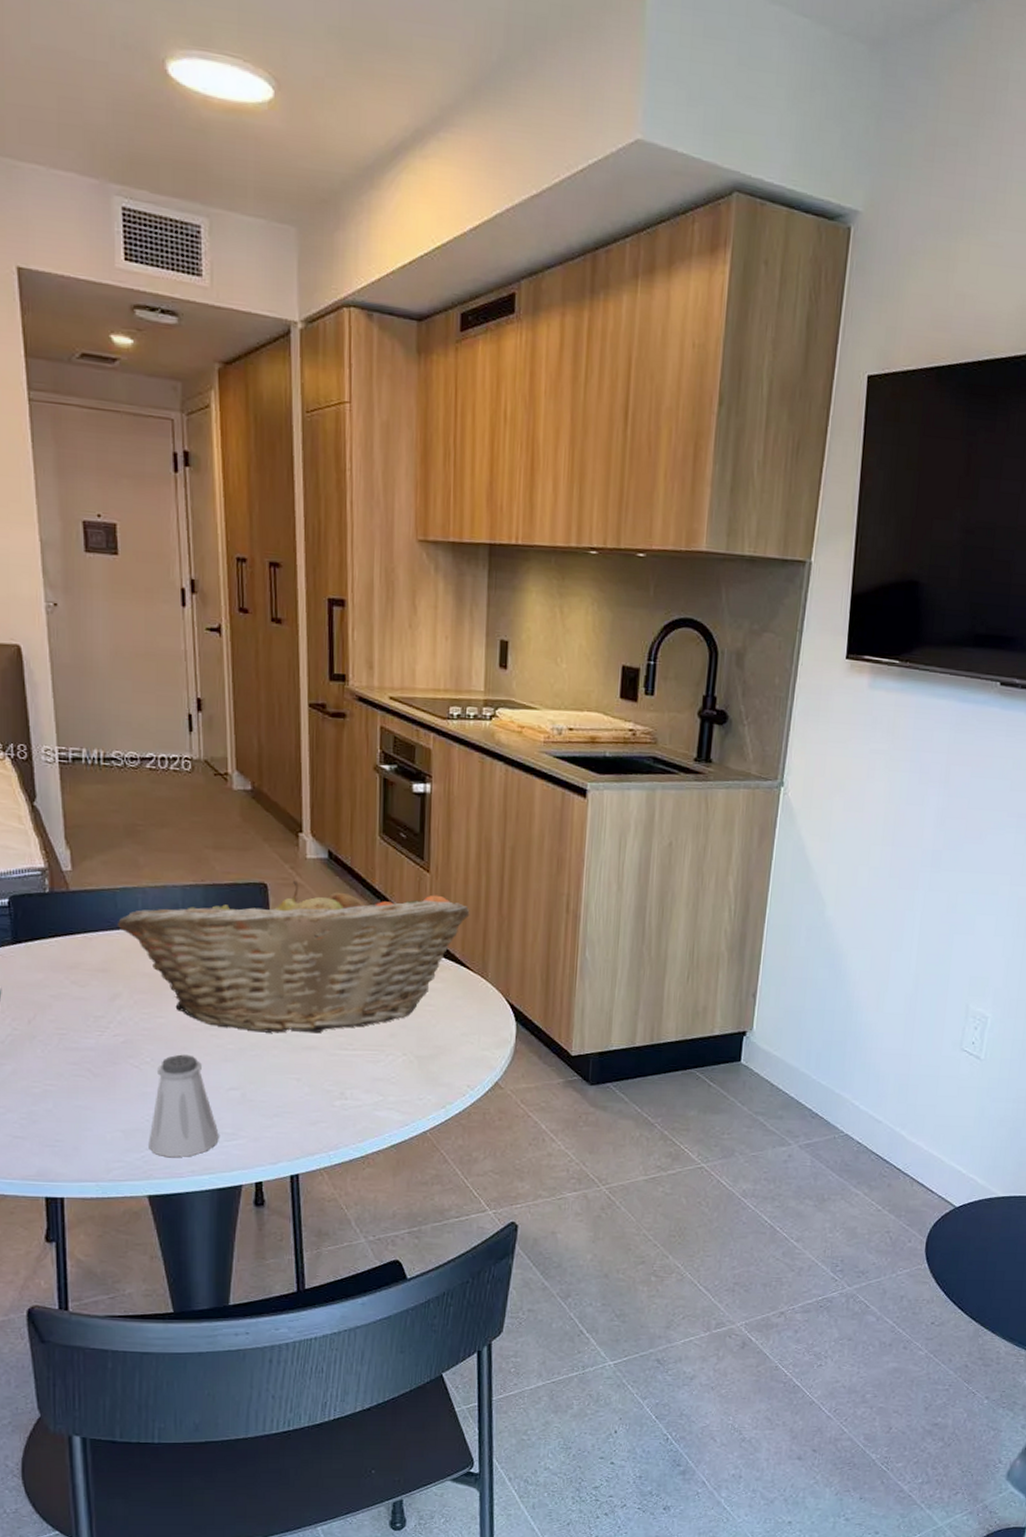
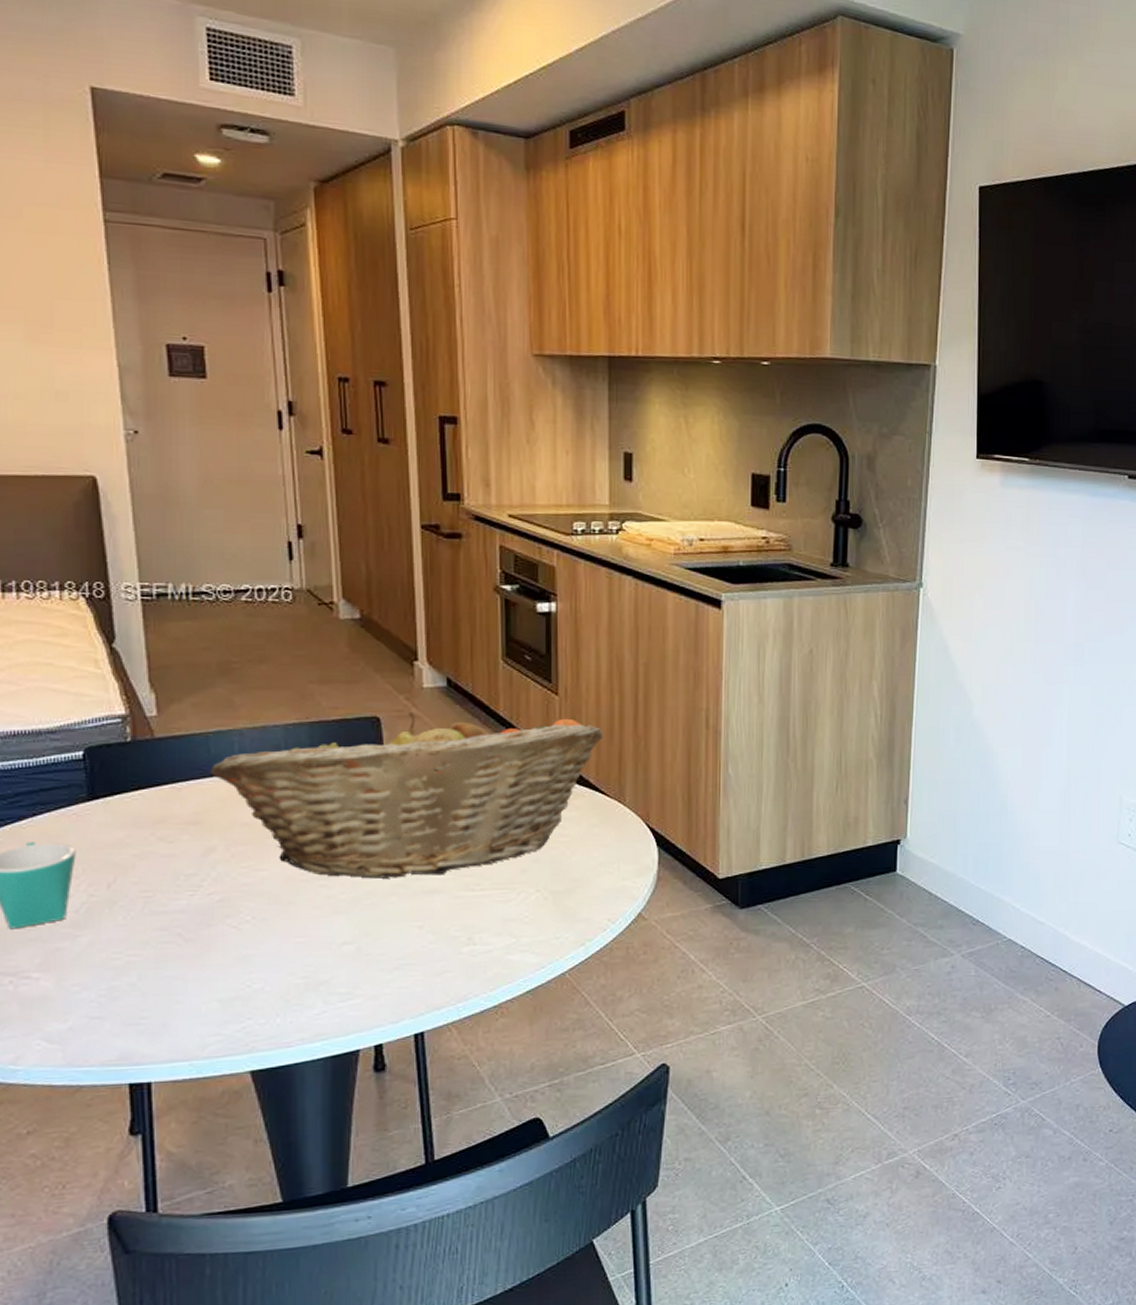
saltshaker: present [149,1054,219,1158] -> none [250,909,332,1026]

